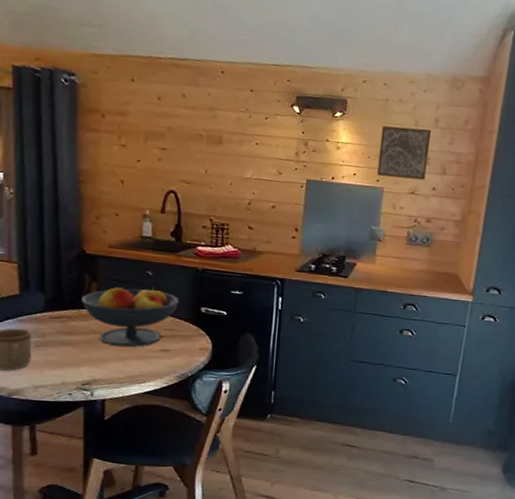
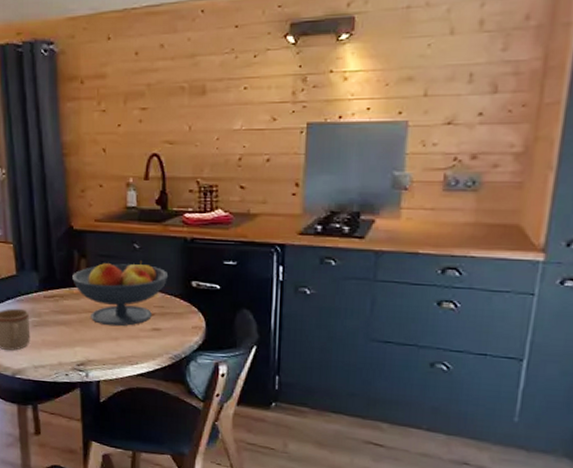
wall art: present [377,126,432,180] -> none [399,35,475,107]

